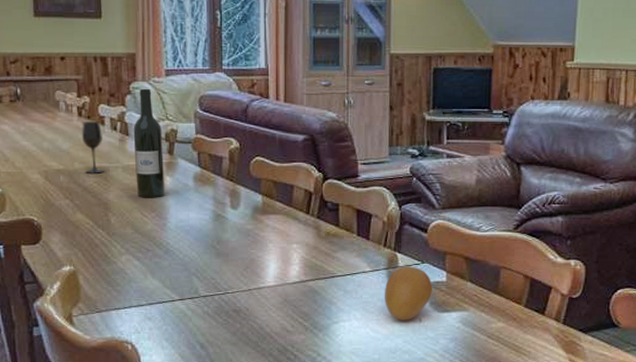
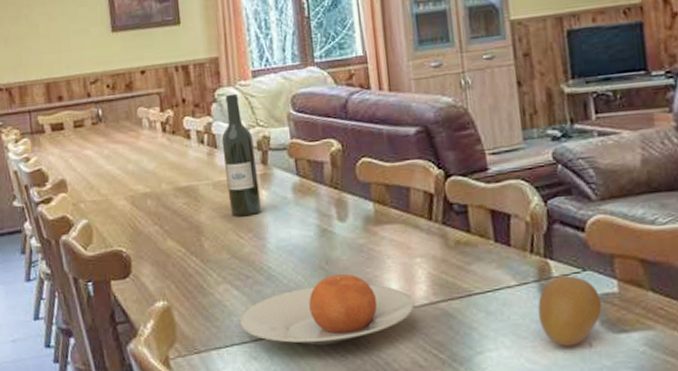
wine glass: present [81,121,105,173] -> none [167,136,194,195]
plate: none [138,252,288,311] -> present [239,273,415,346]

